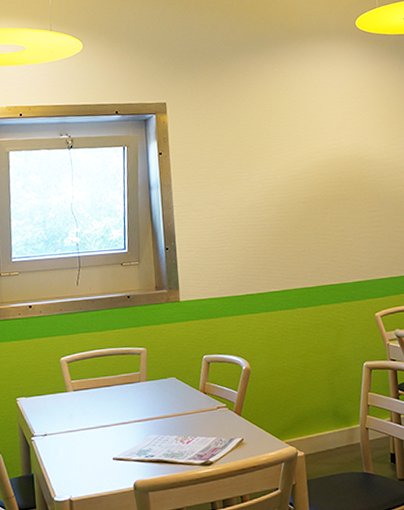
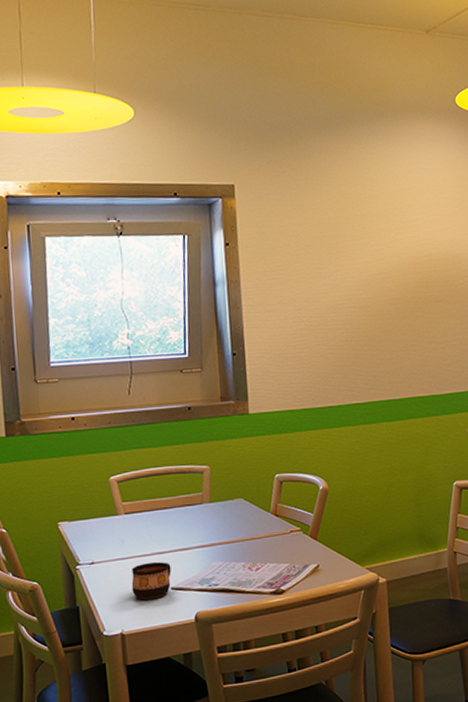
cup: none [78,434,113,469] -> present [131,562,171,600]

